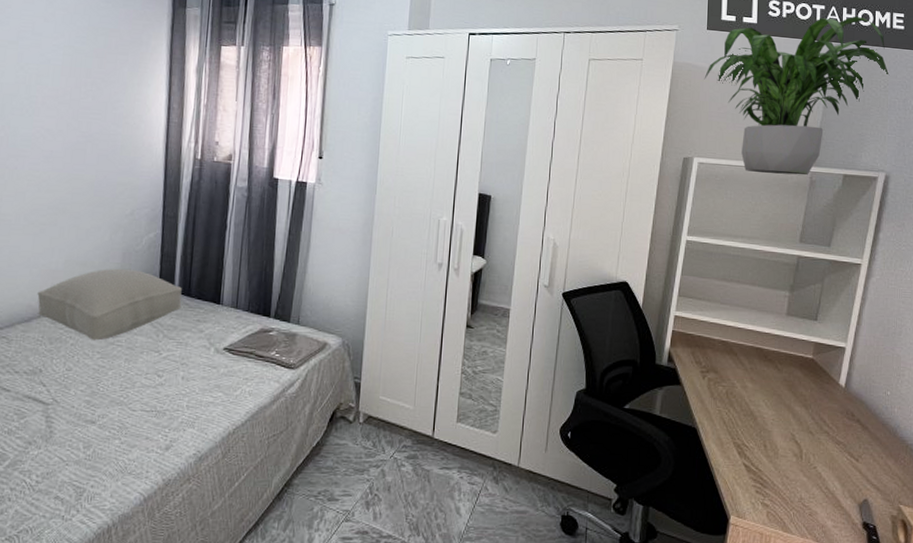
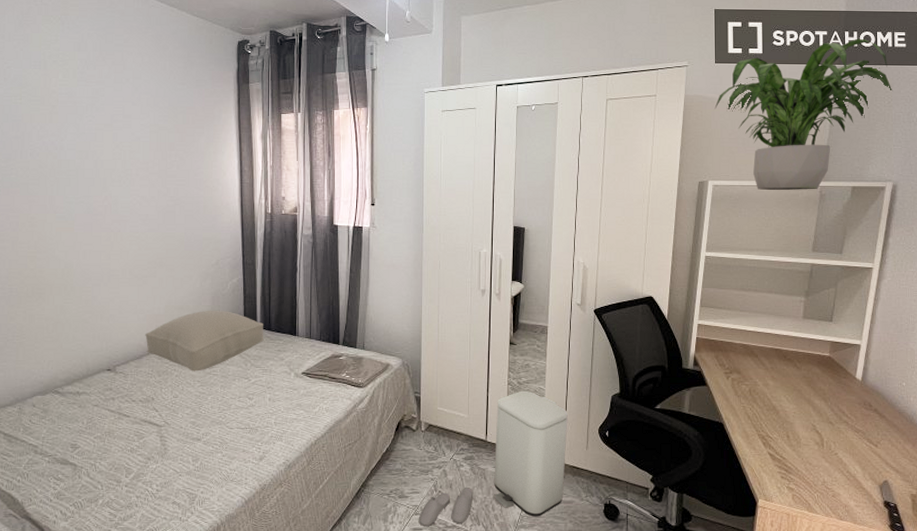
slippers: none [348,491,414,536] -> present [418,488,473,527]
pedal bin: none [436,381,527,528] -> present [493,390,568,517]

